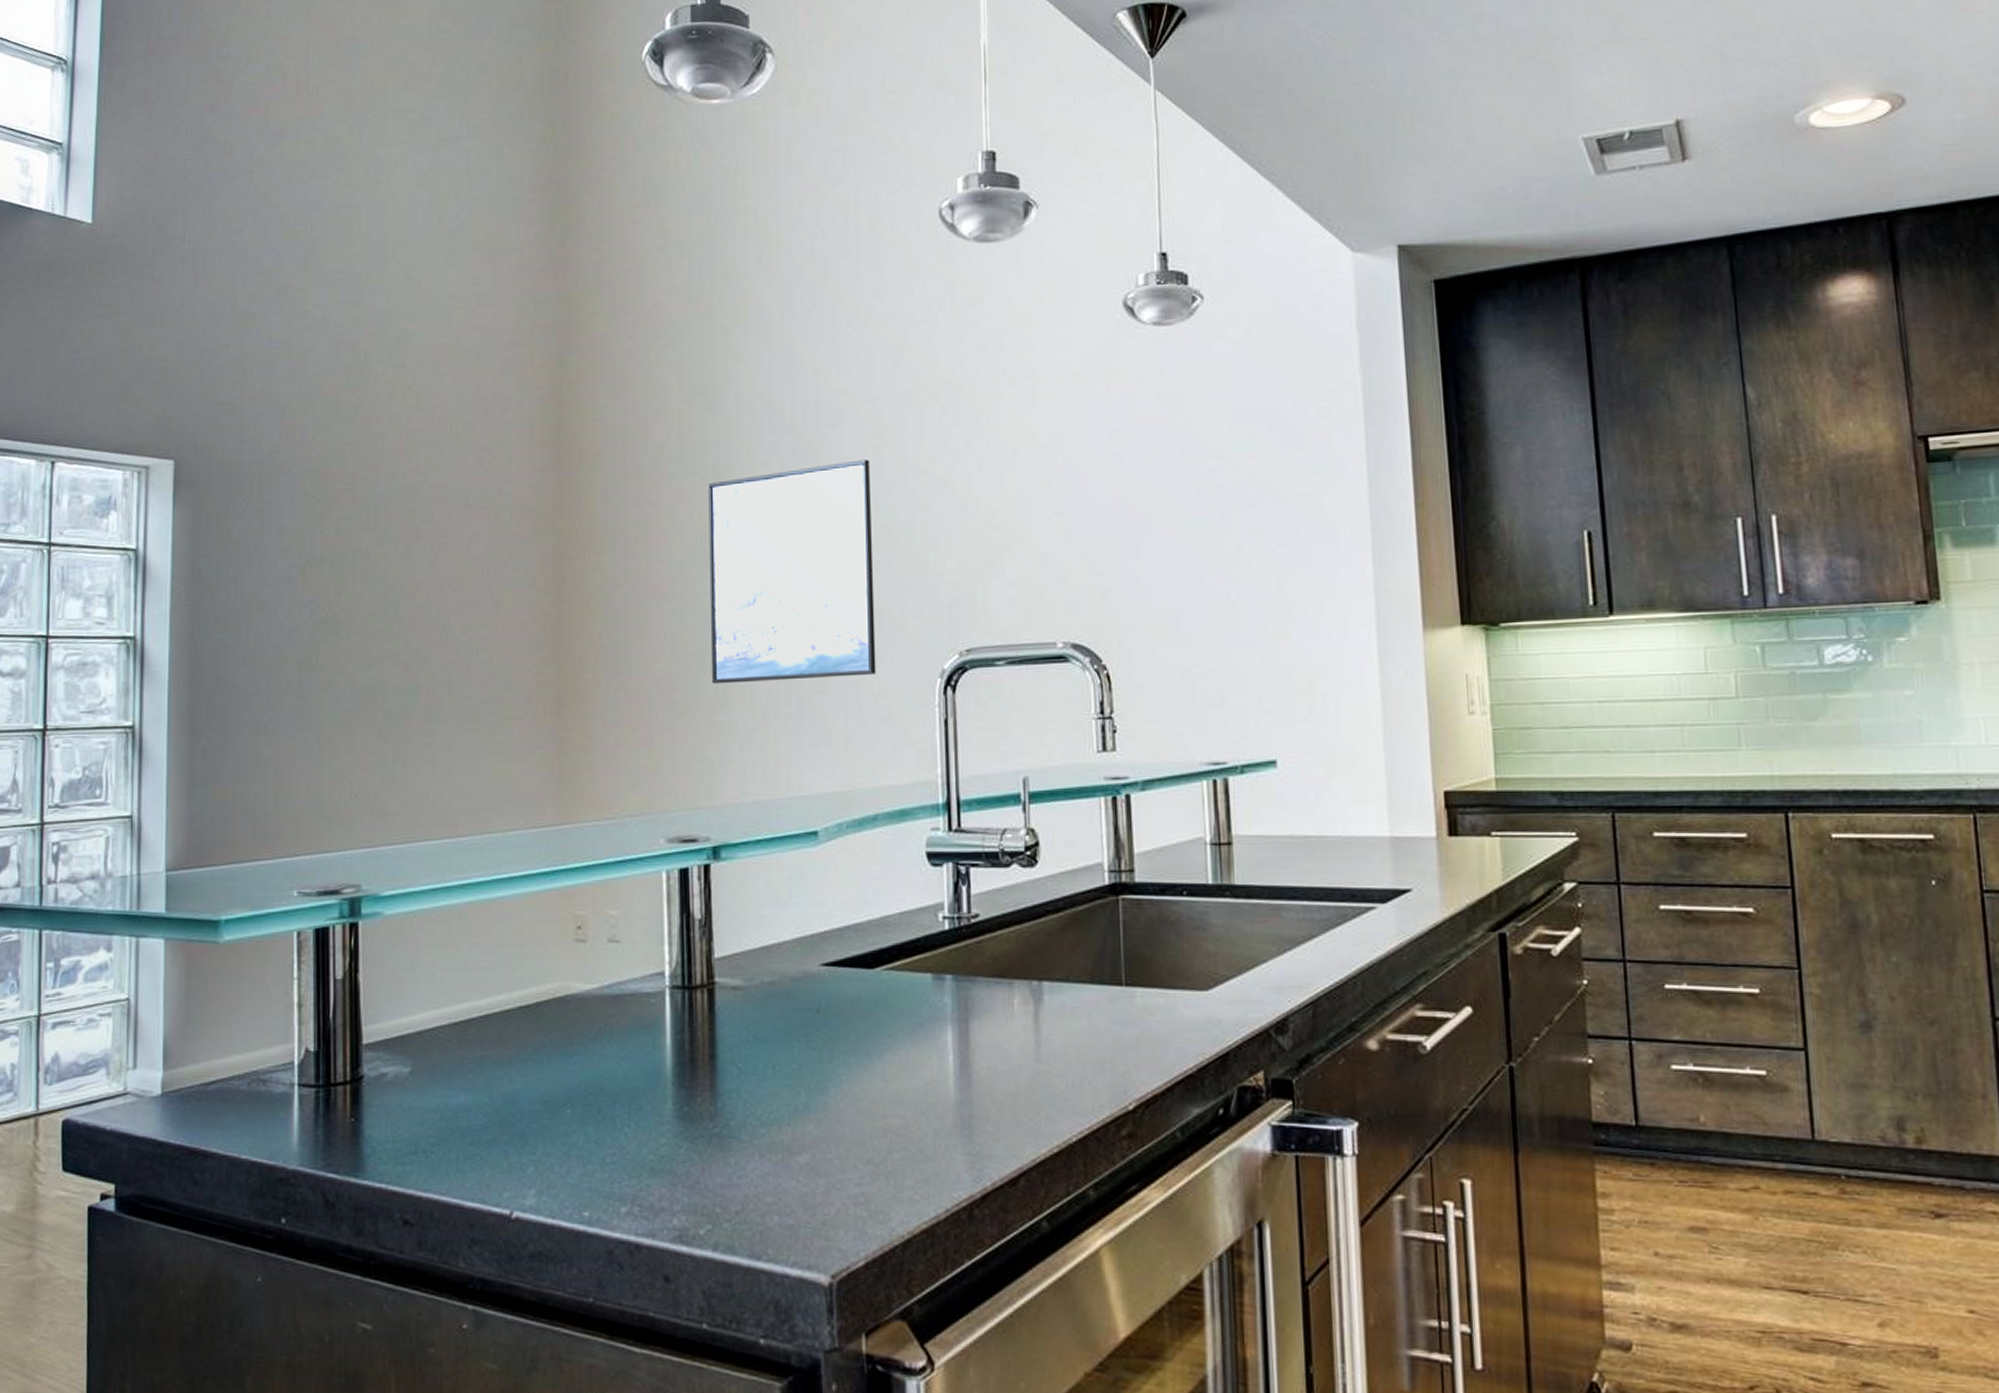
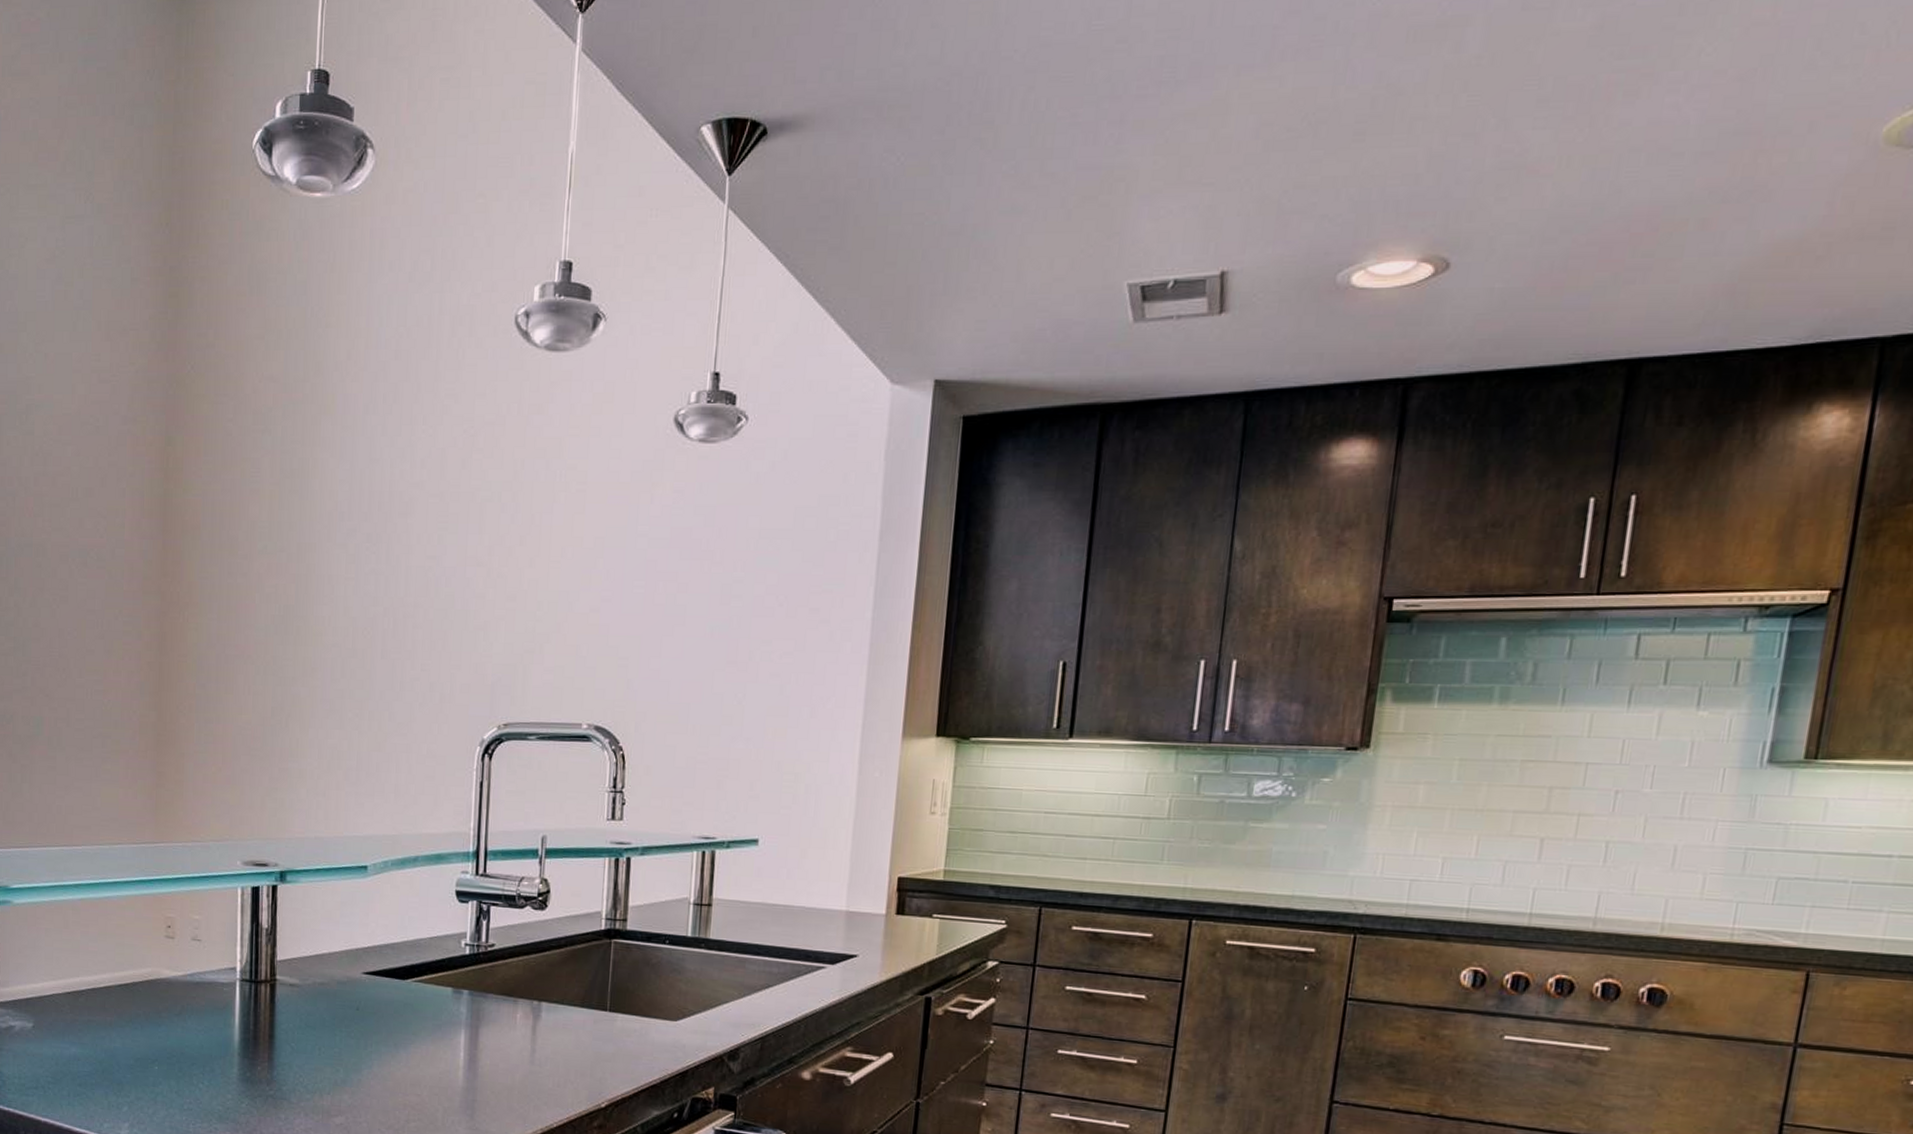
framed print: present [708,459,876,684] -> none [286,548,434,739]

